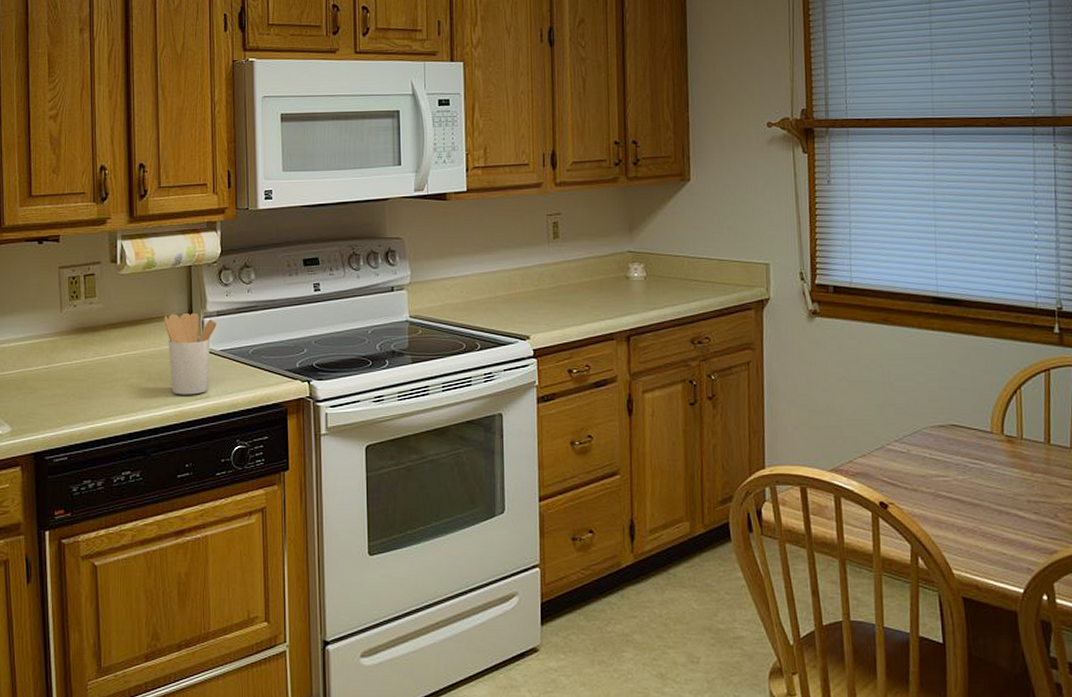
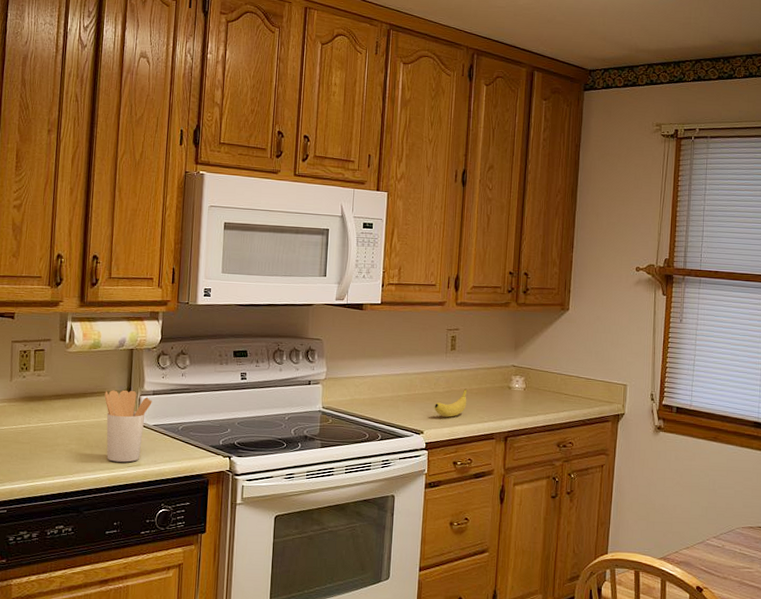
fruit: none [539,282,578,318] -> present [434,388,468,417]

